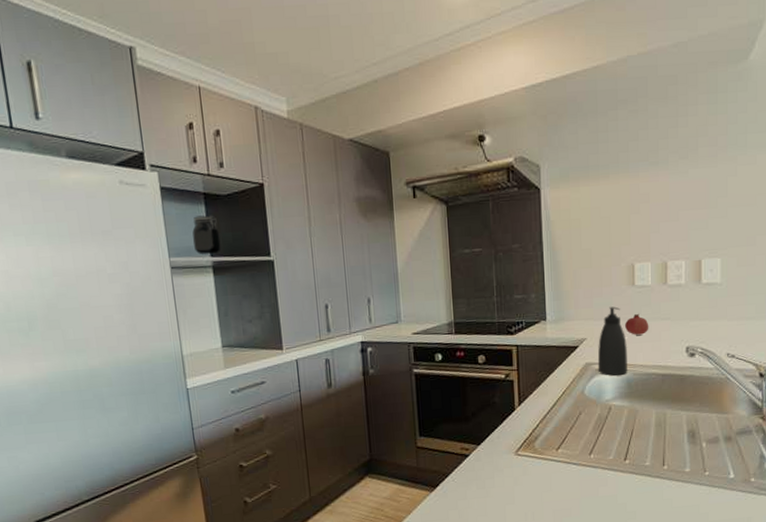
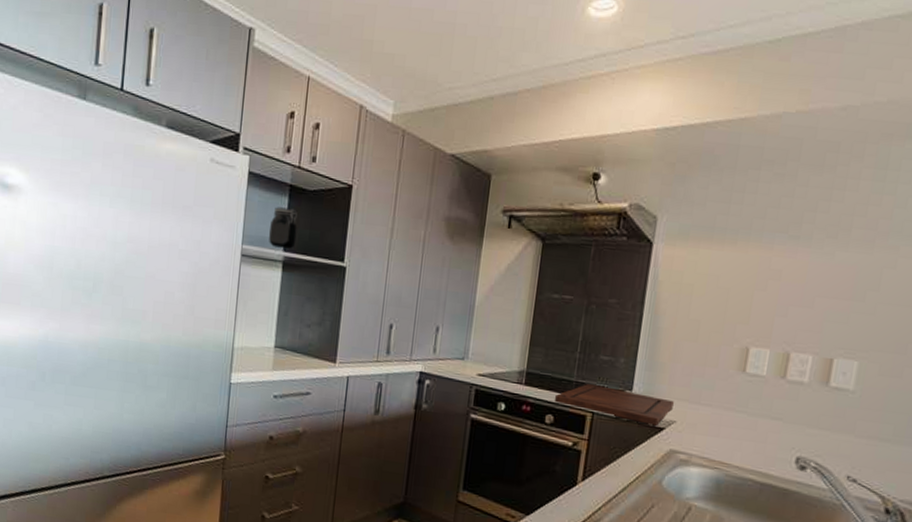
cutting board: none [482,321,582,346] -> present [554,383,674,426]
soap dispenser: present [597,306,628,376] -> none [683,391,725,473]
fruit: present [624,313,649,335] -> none [724,405,755,431]

